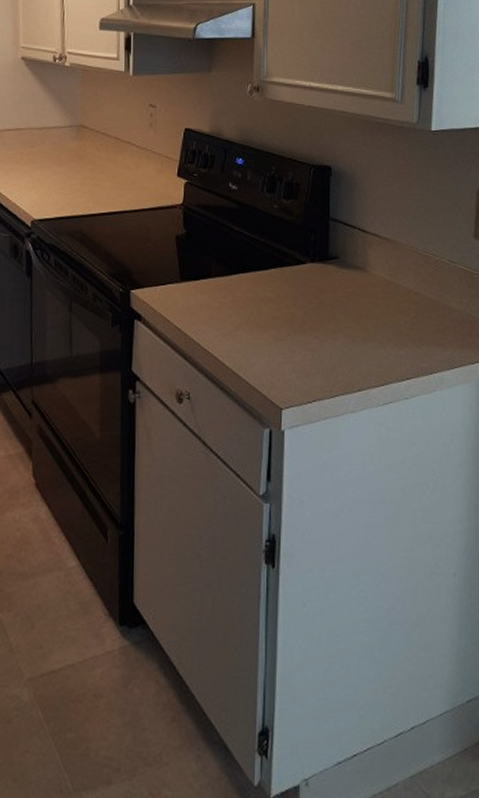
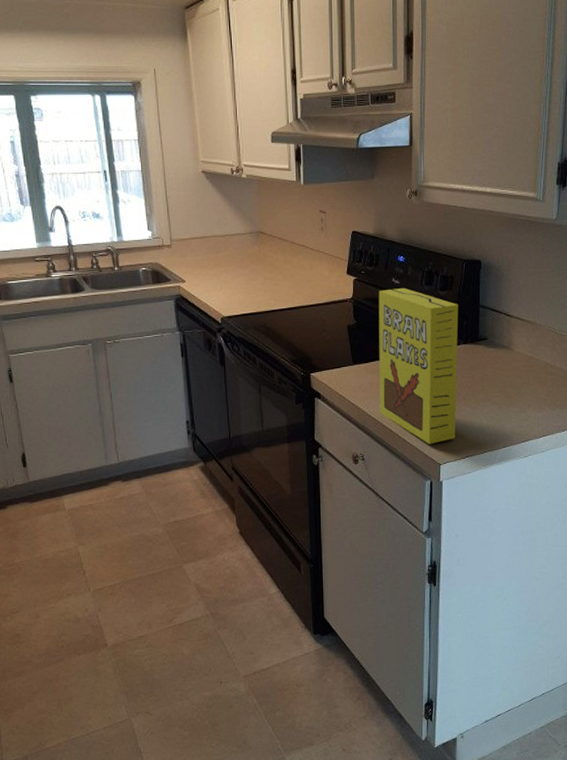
cereal box: none [211,194,305,383] -> present [378,287,459,444]

